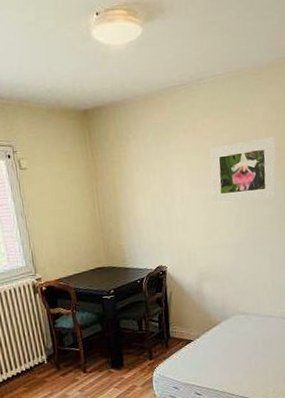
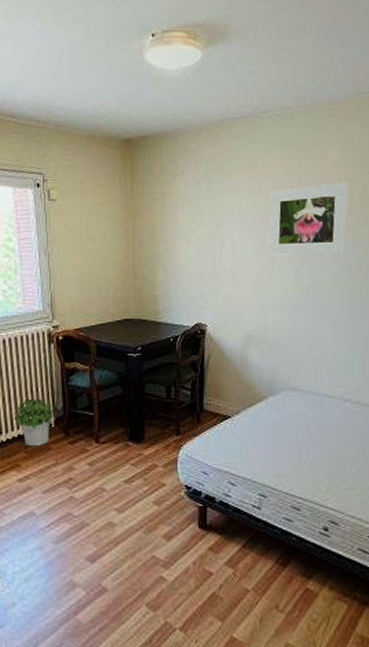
potted plant: none [10,340,46,381] -> present [13,397,54,446]

